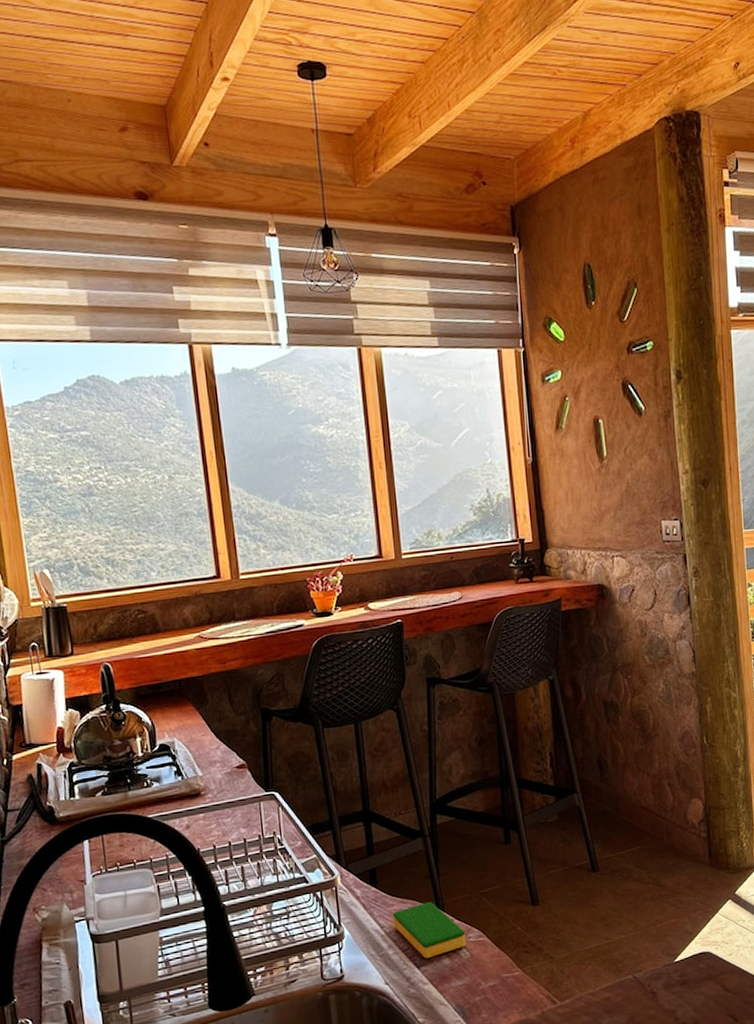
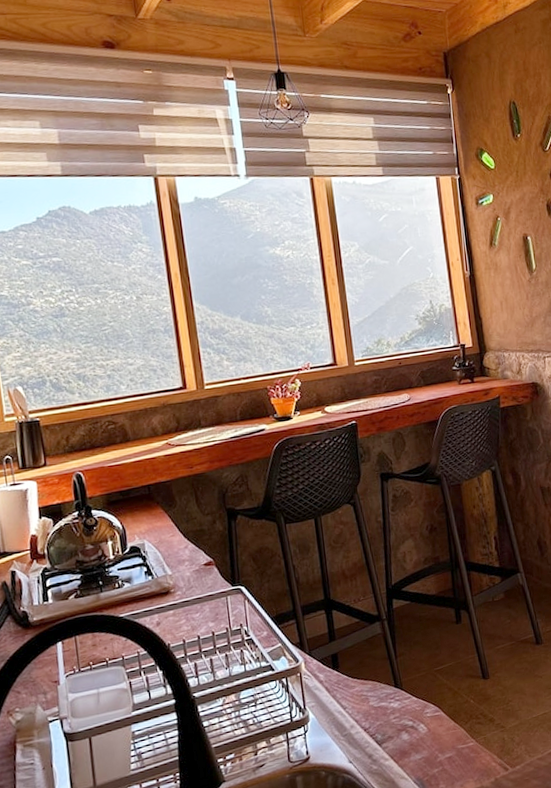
dish sponge: present [393,902,466,959] -> none [355,681,424,736]

